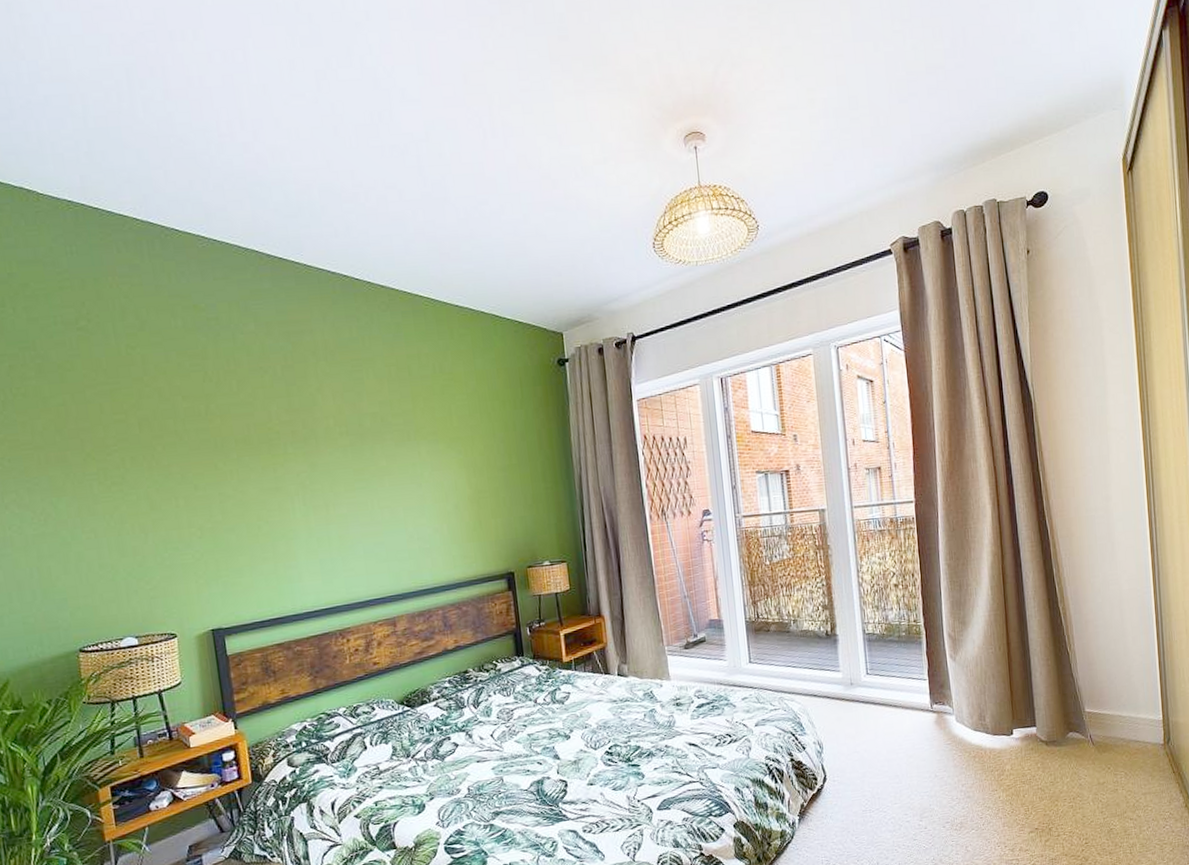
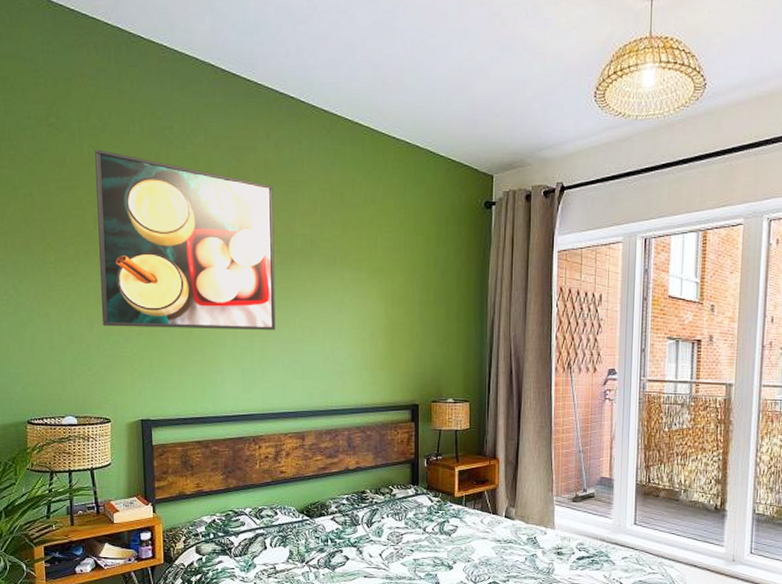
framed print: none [134,348,353,535] -> present [95,149,276,330]

